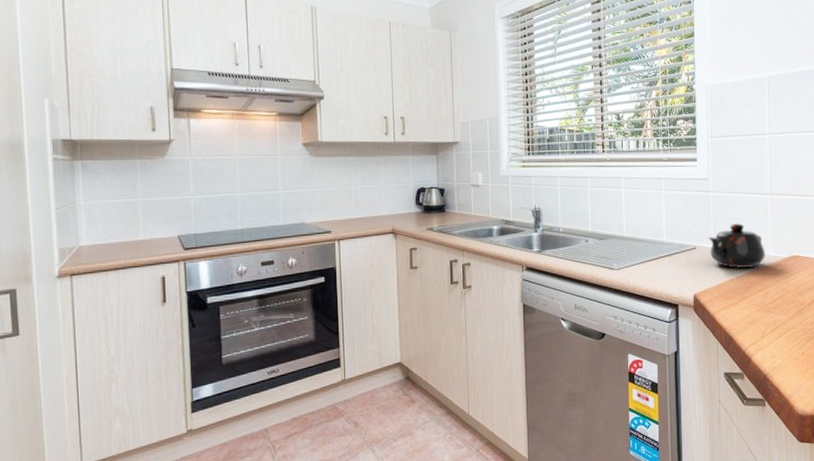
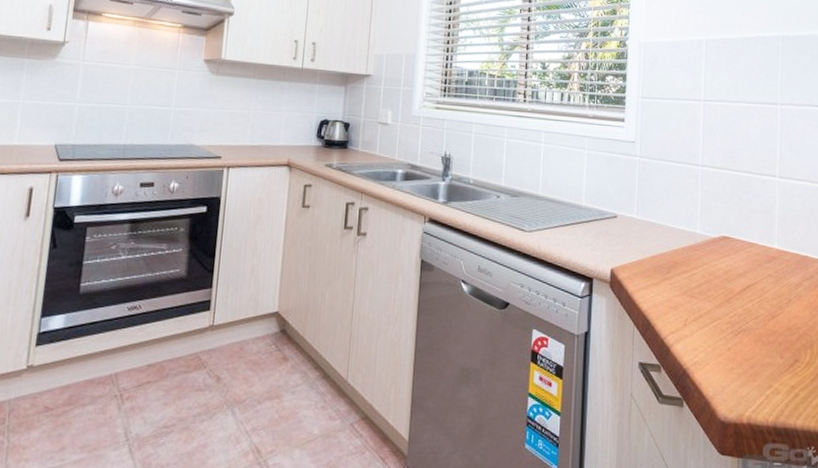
teapot: present [708,223,765,268] -> none [631,194,693,245]

